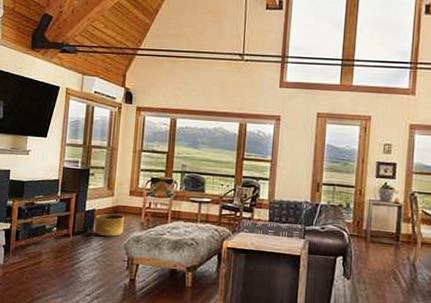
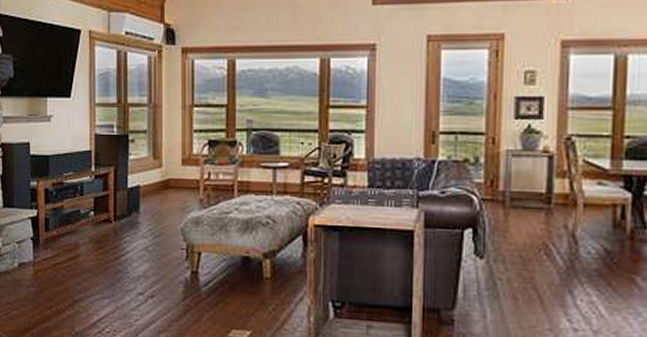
basket: present [95,213,124,237] -> none [142,190,178,219]

